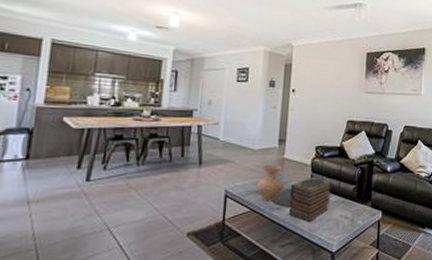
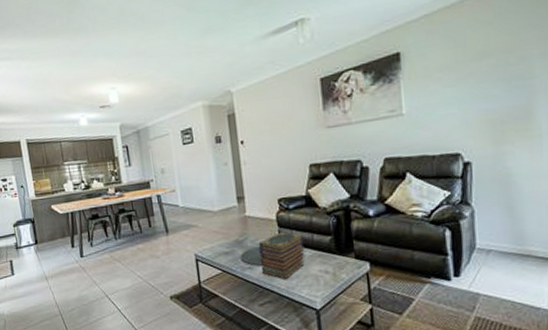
vase: present [256,165,285,202] -> none [223,224,253,262]

